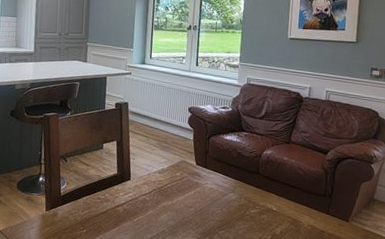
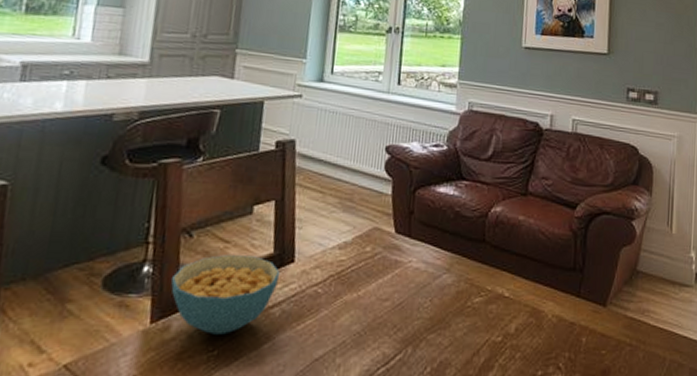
cereal bowl: none [56,173,122,221] -> present [171,254,281,335]

